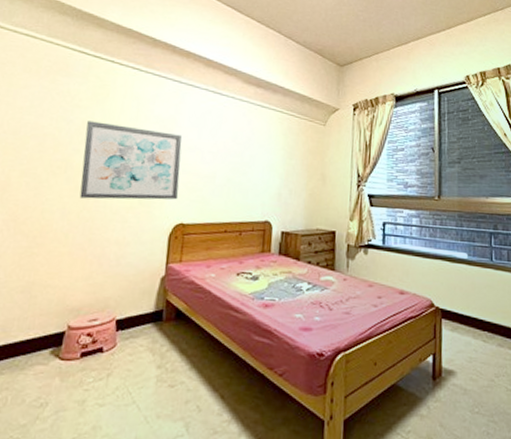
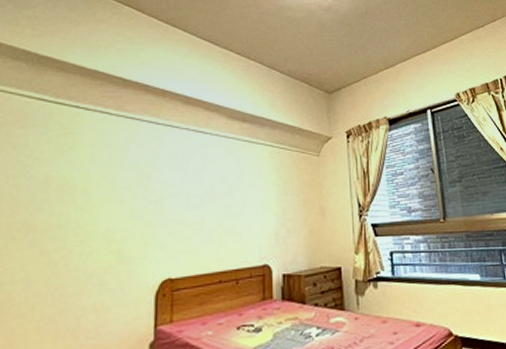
wall art: present [79,121,182,200] -> none [46,174,164,263]

